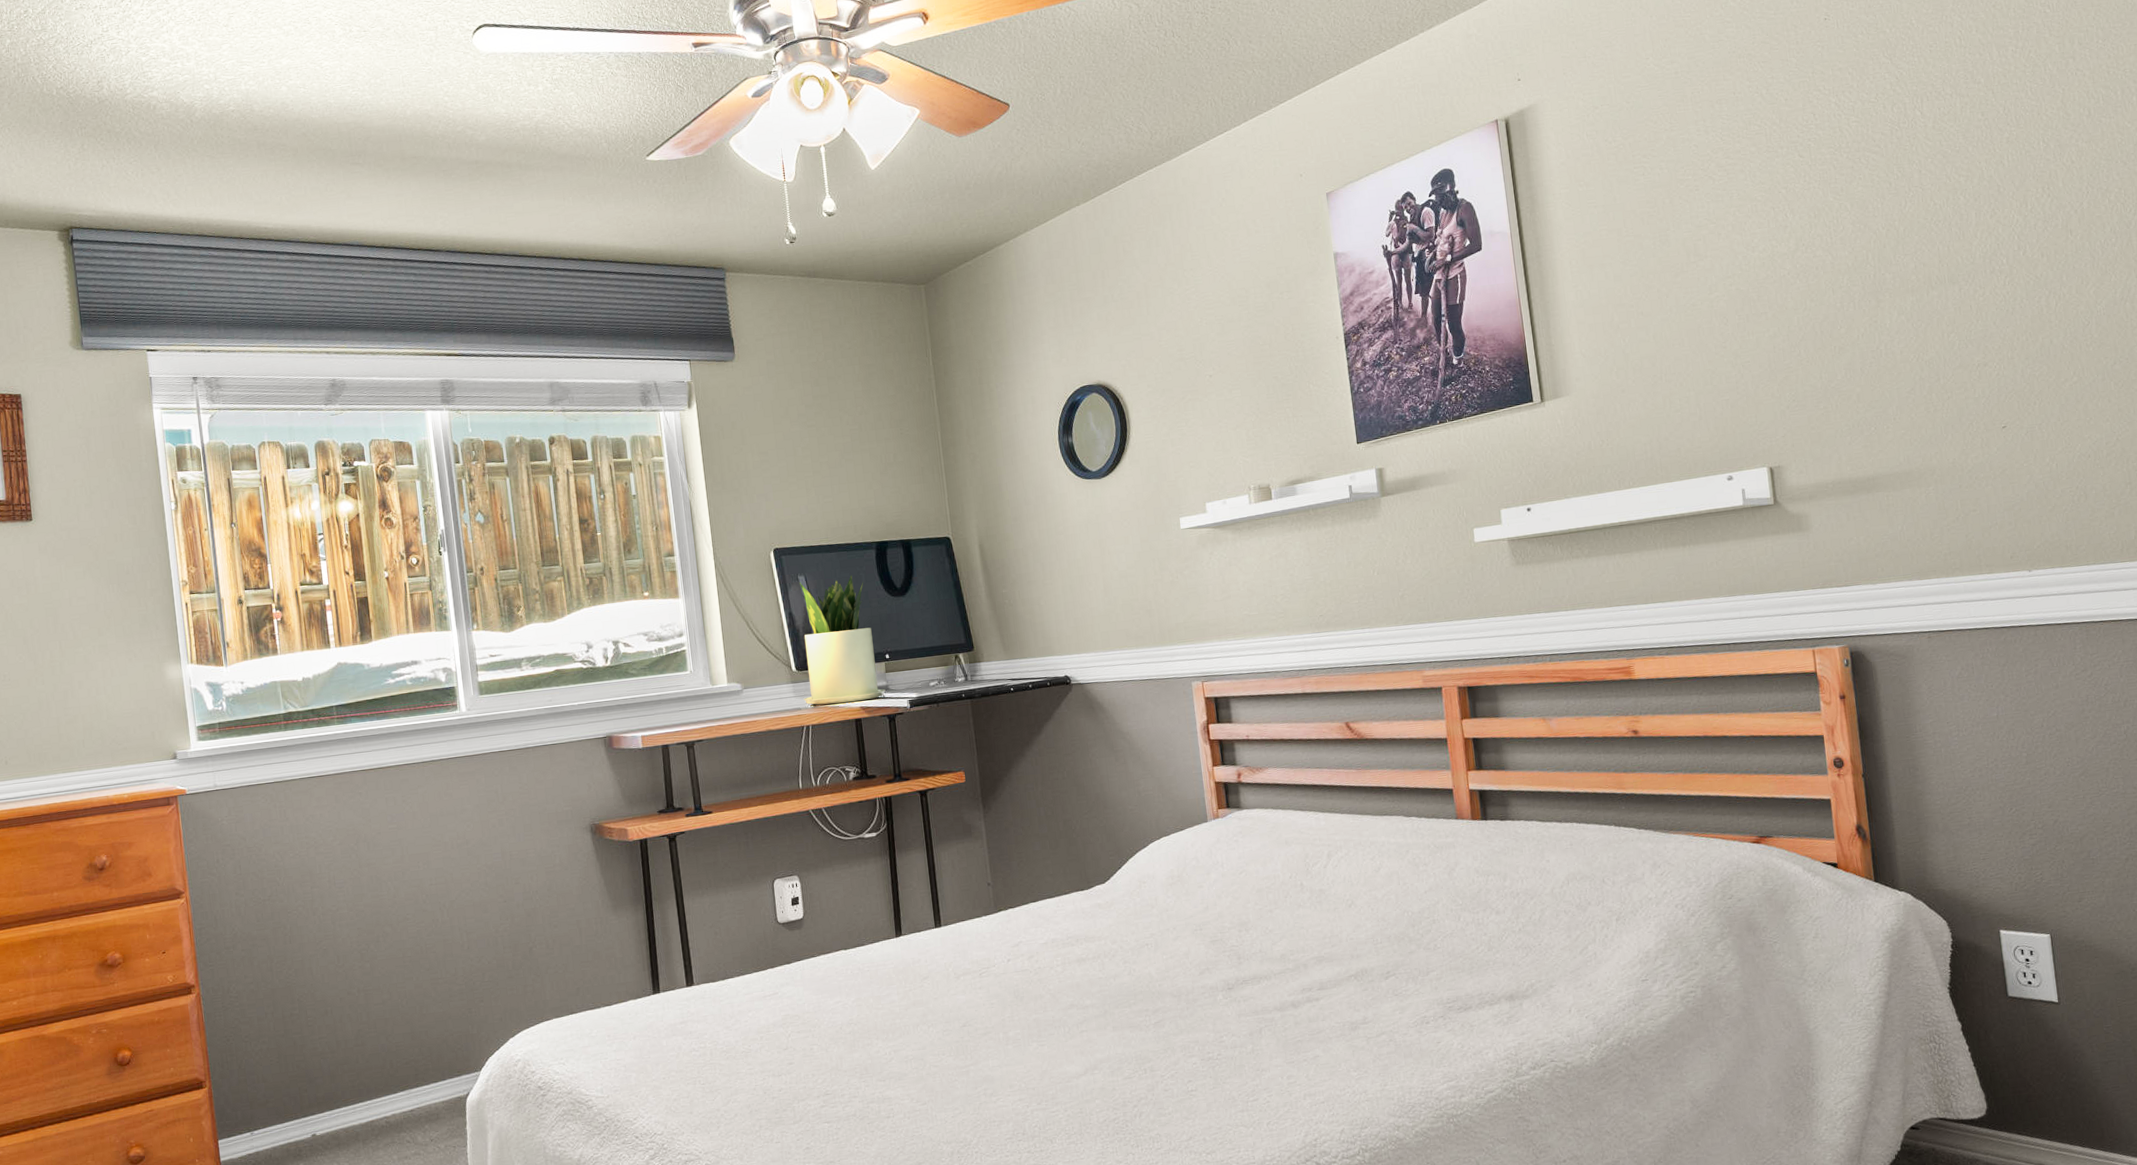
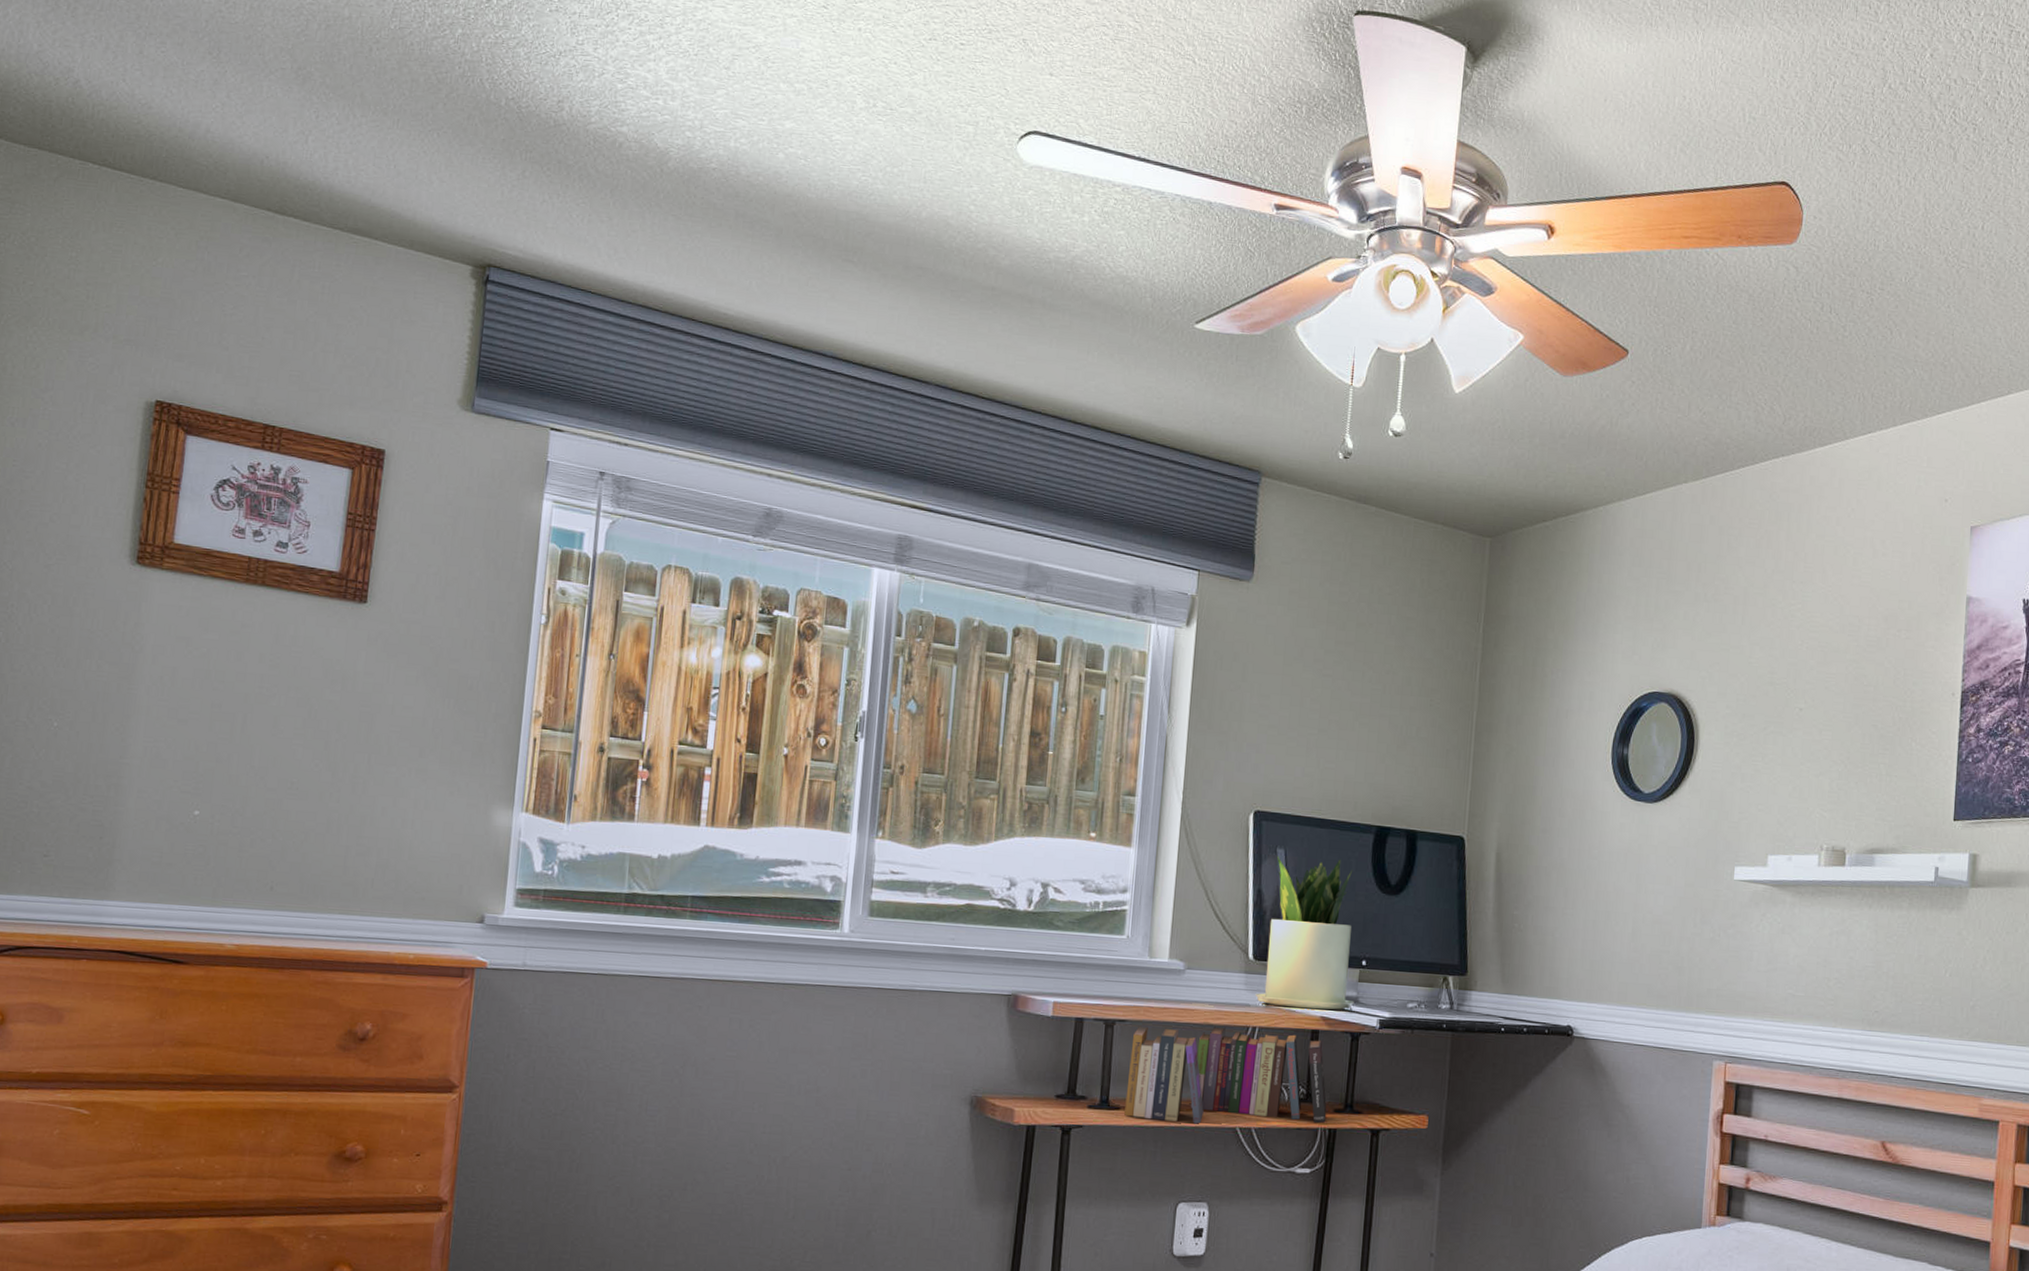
books: none [711,739,781,818] -> present [1124,1026,1204,1124]
books: none [764,725,881,801] -> present [1190,1025,1327,1124]

